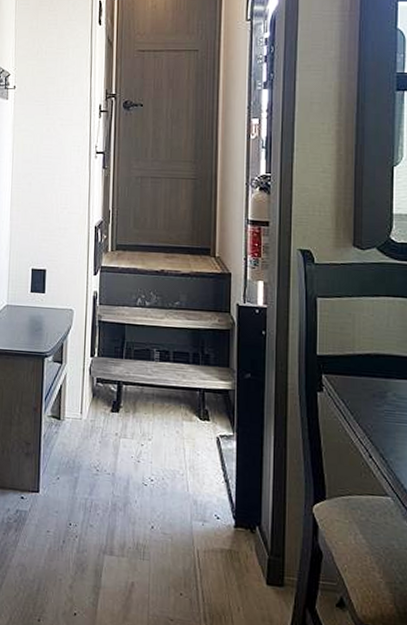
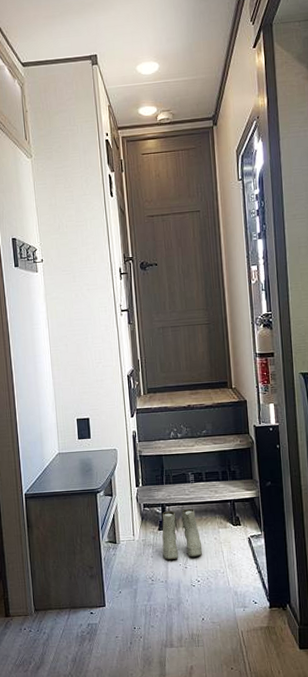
boots: none [113,390,161,451] -> present [162,508,203,560]

